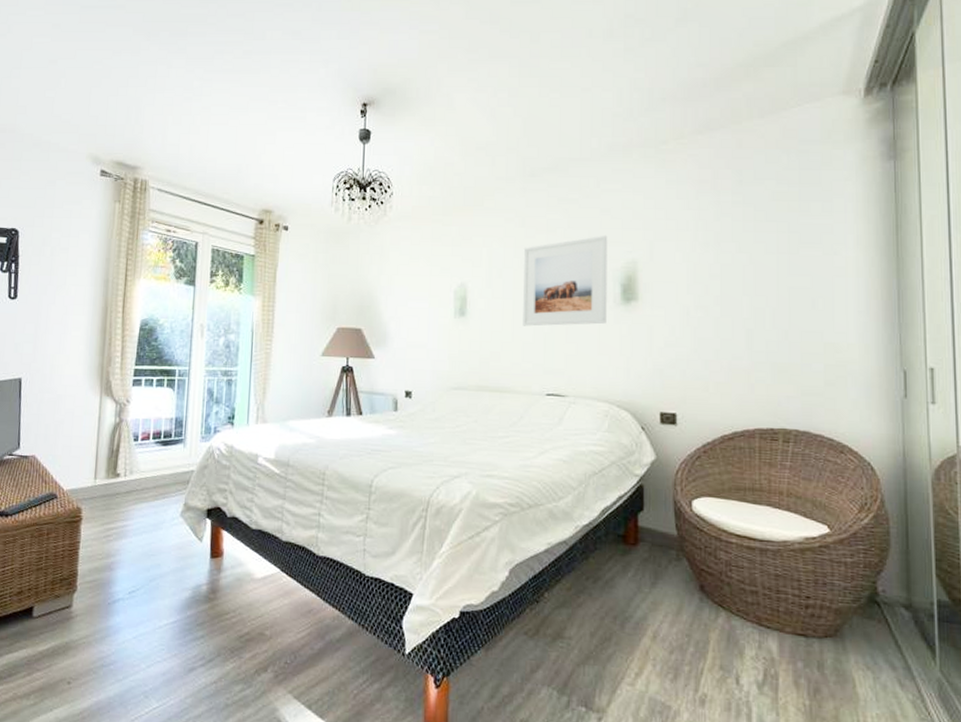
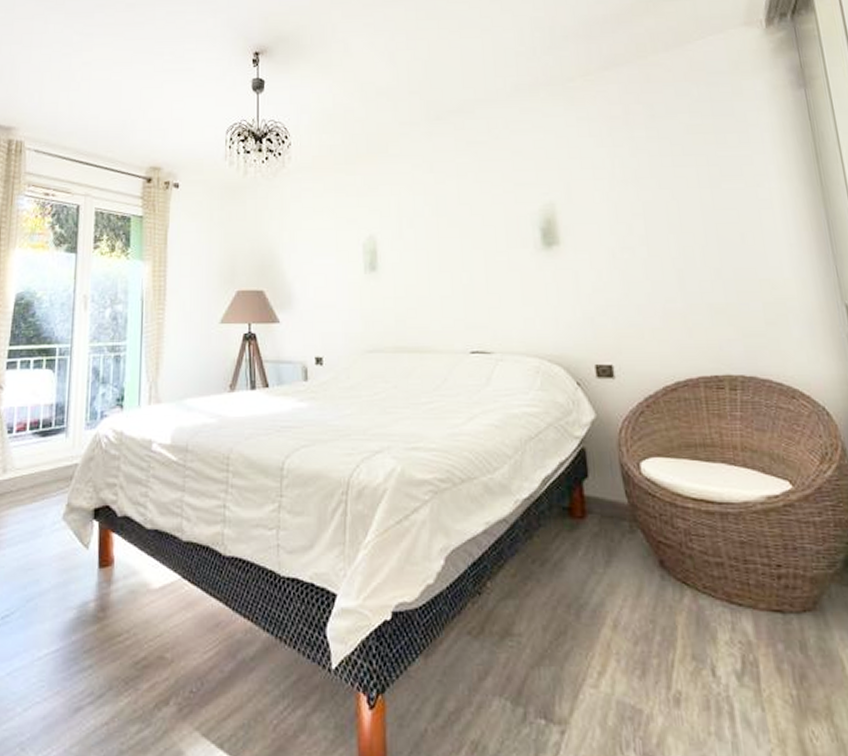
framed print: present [523,235,608,327] -> none [434,177,529,279]

